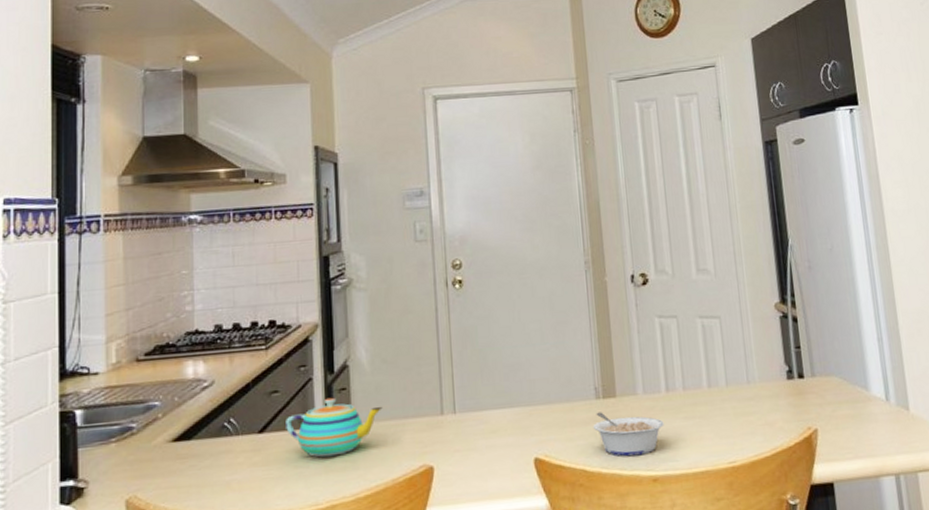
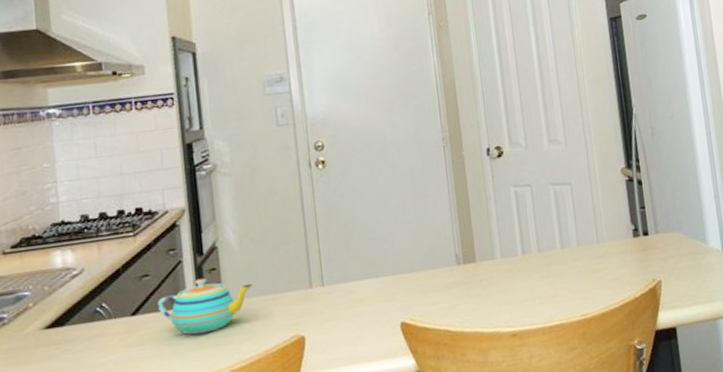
legume: present [593,412,664,457] -> none [455,276,521,316]

